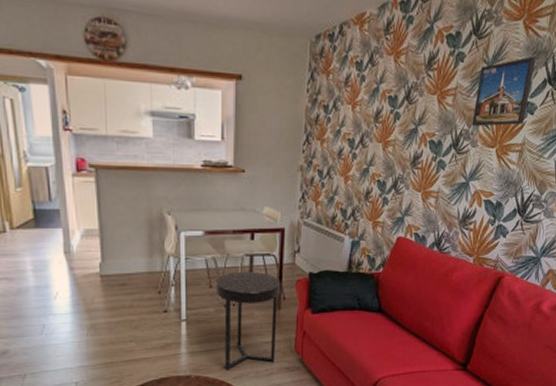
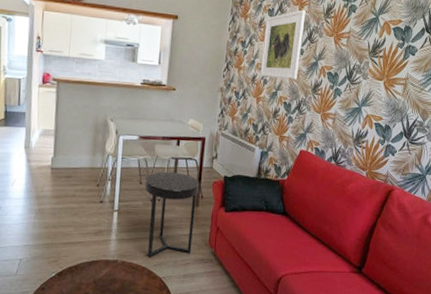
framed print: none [347,60,403,151] -> present [259,9,306,79]
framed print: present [471,56,537,127] -> none [363,10,416,64]

